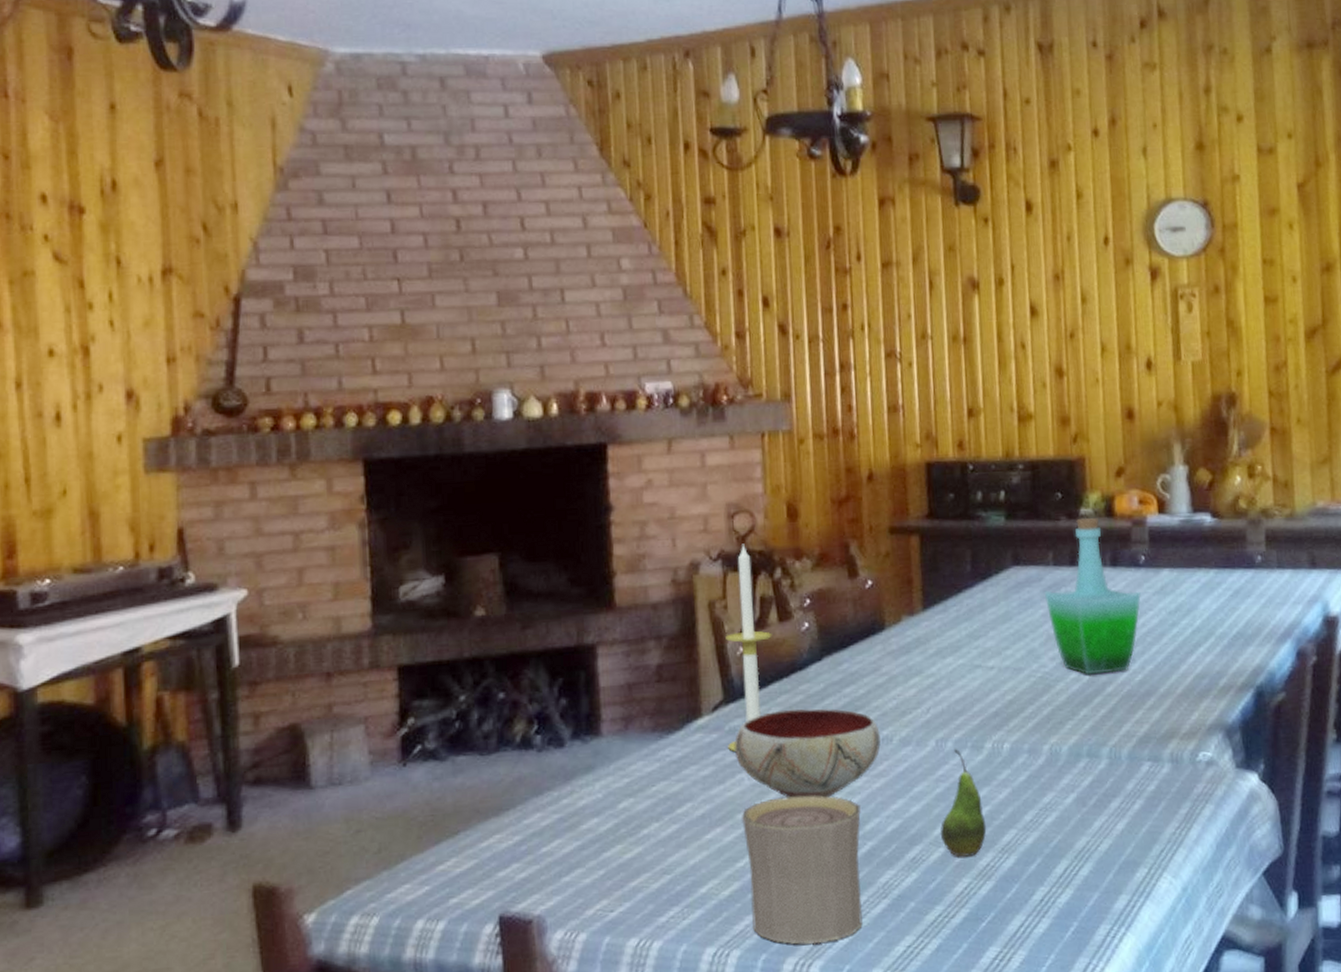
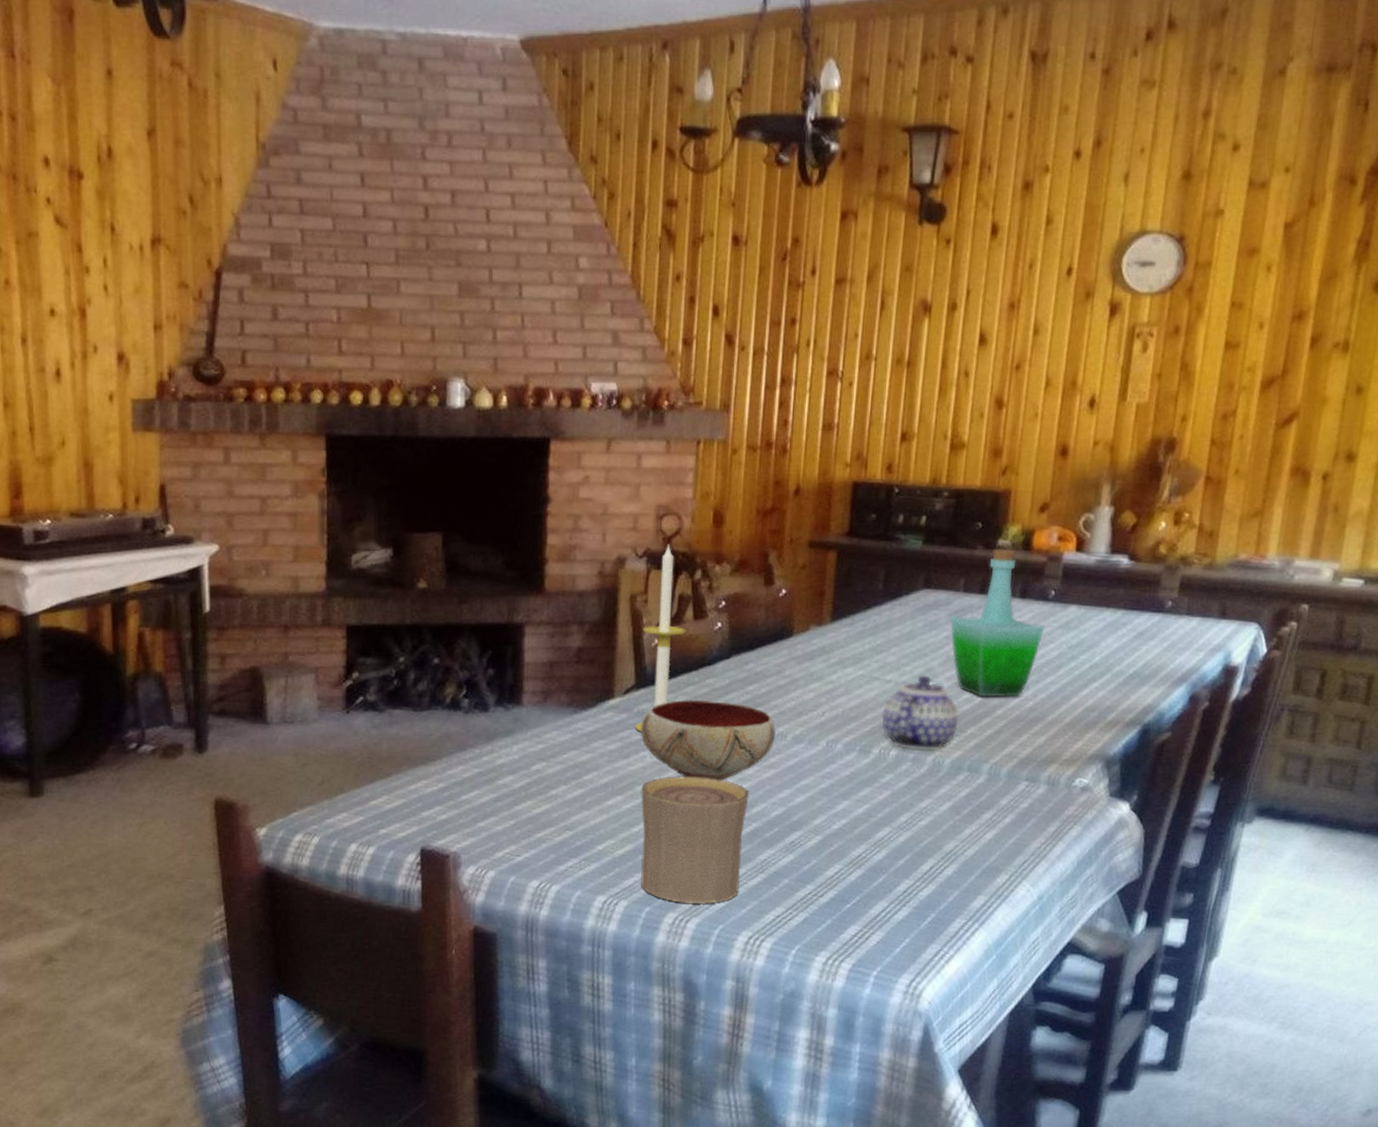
fruit: present [941,748,987,857] -> none [820,750,864,846]
teapot: none [989,657,1070,741] -> present [881,675,959,752]

